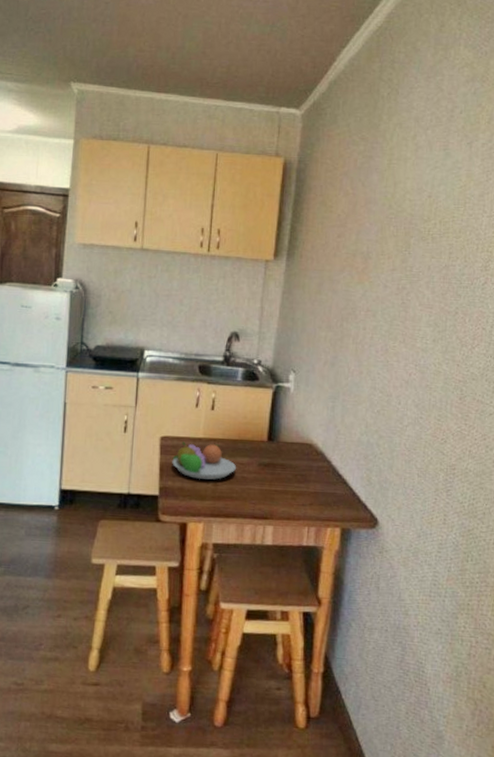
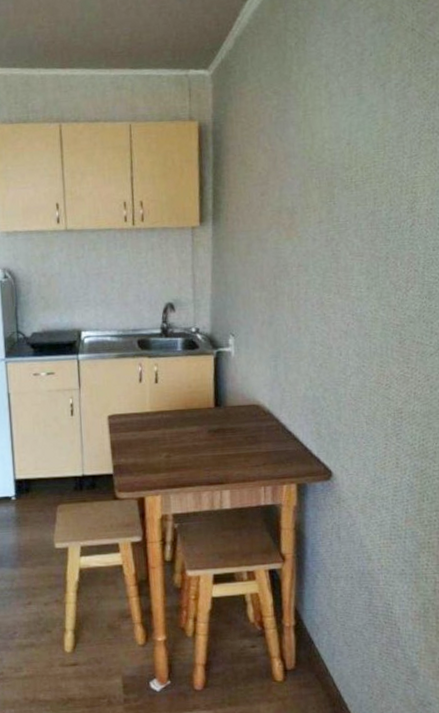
fruit bowl: present [172,441,237,480] -> none [122,416,187,454]

